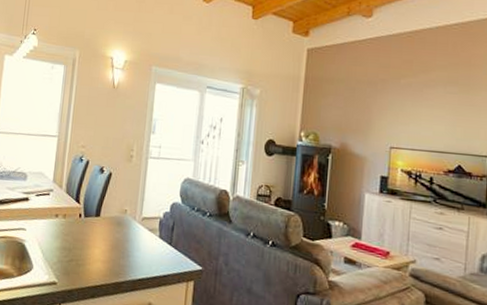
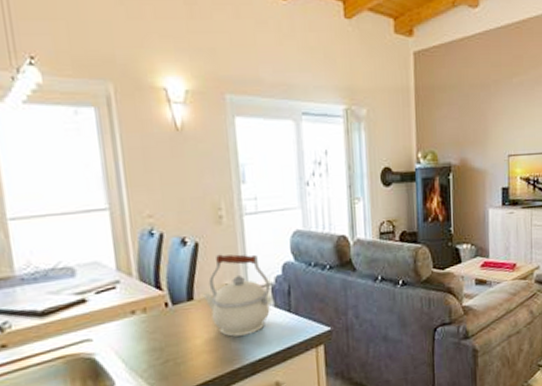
kettle: none [107,185,159,256] -> present [203,254,270,337]

